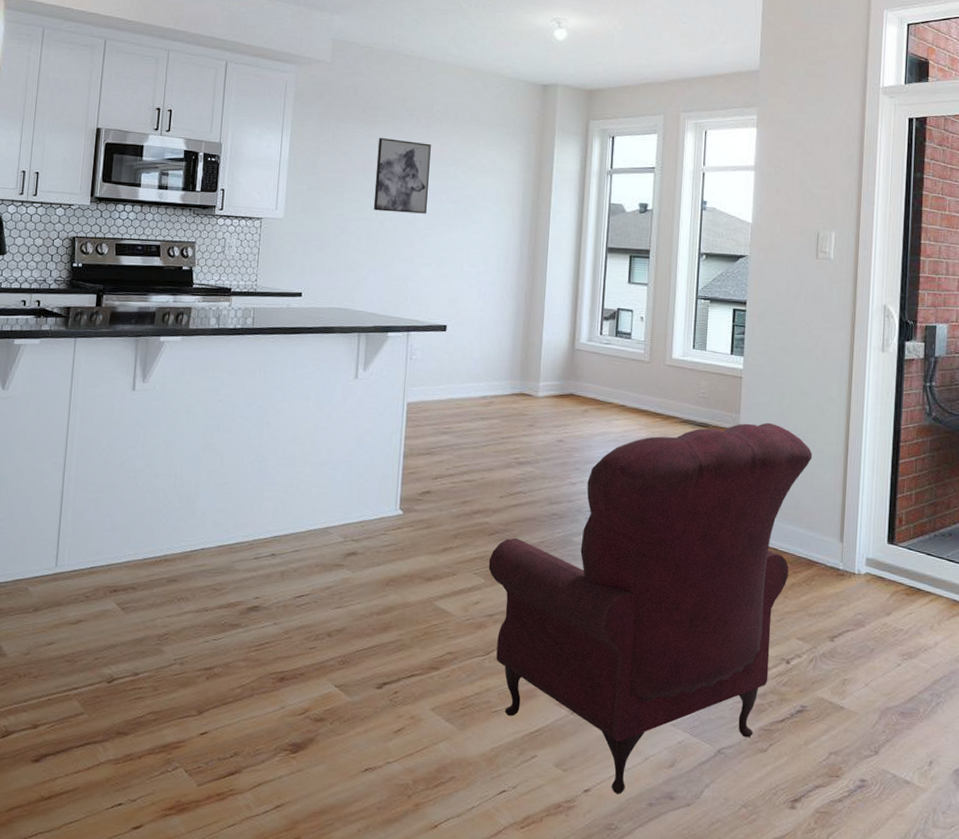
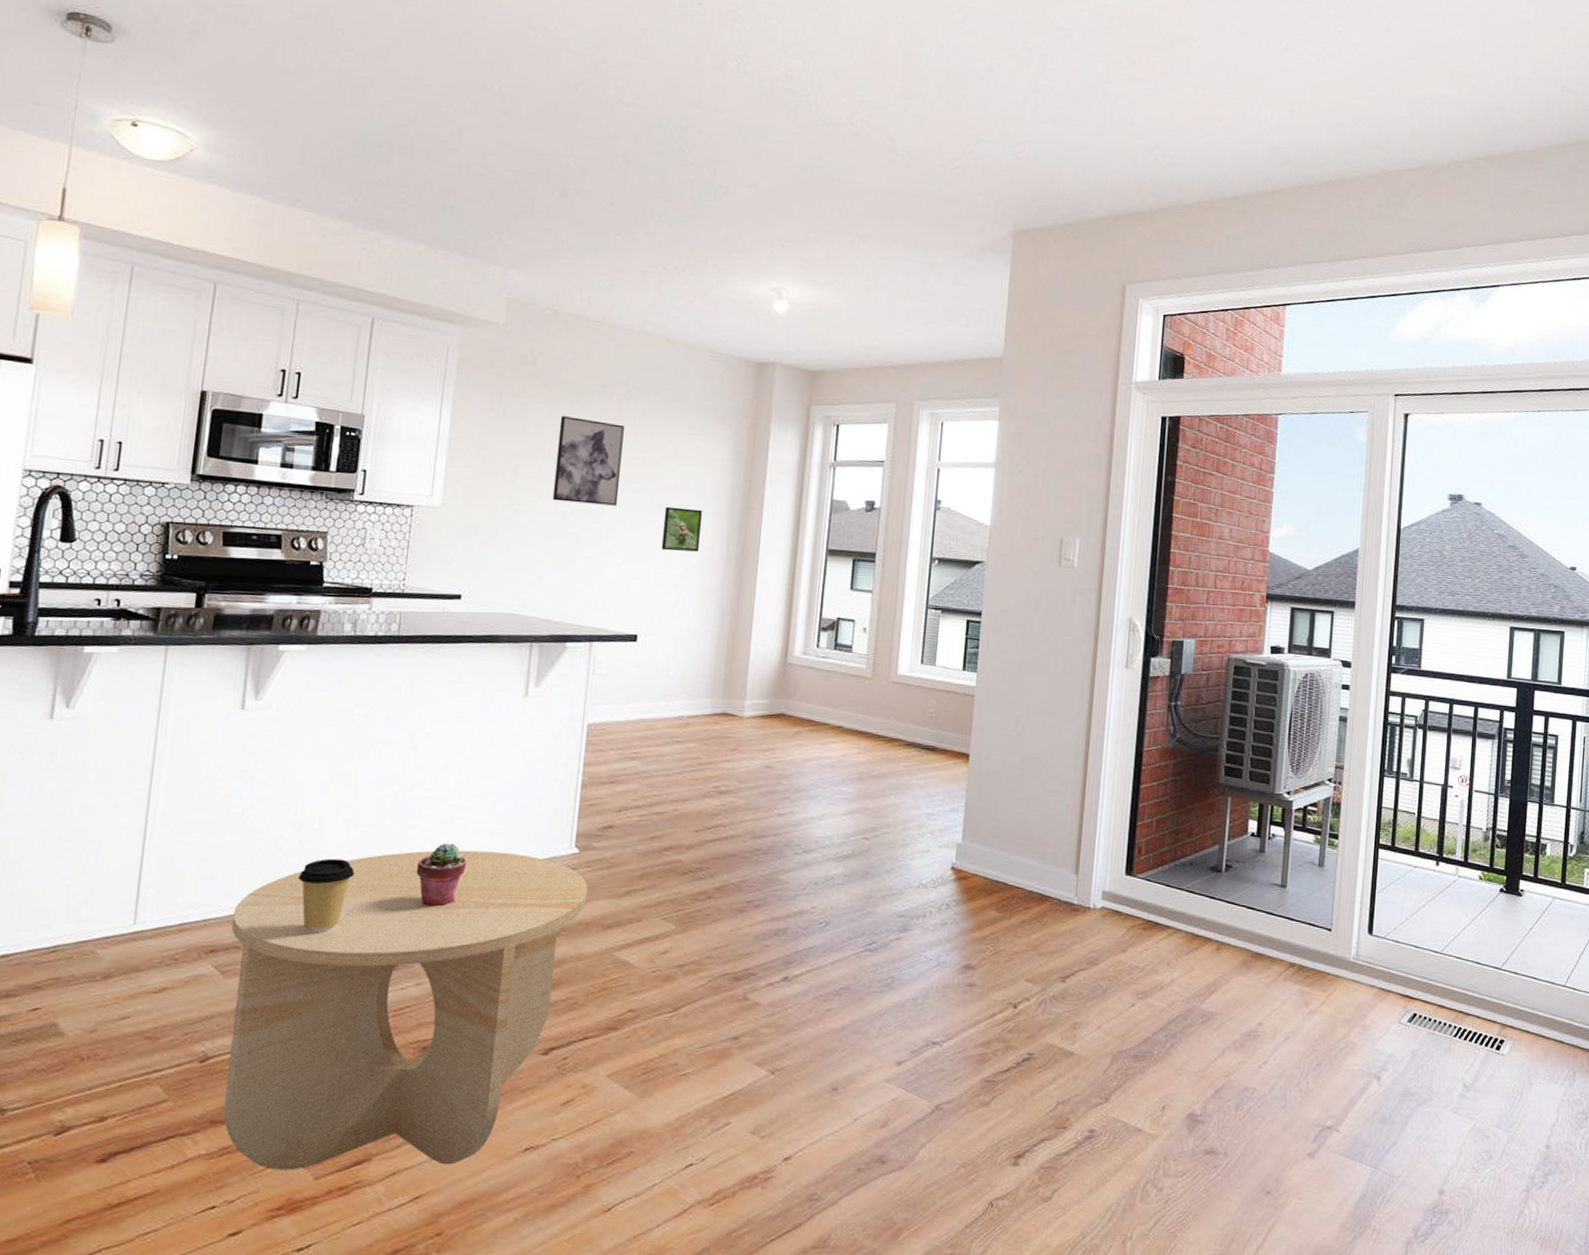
side table: none [126,510,412,780] -> present [224,850,589,1170]
coffee cup: none [179,515,223,579] -> present [298,858,355,934]
potted succulent: none [271,504,312,559] -> present [416,843,467,907]
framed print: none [464,213,499,252] -> present [661,506,703,552]
armchair: present [488,422,813,794] -> none [679,745,1049,1161]

